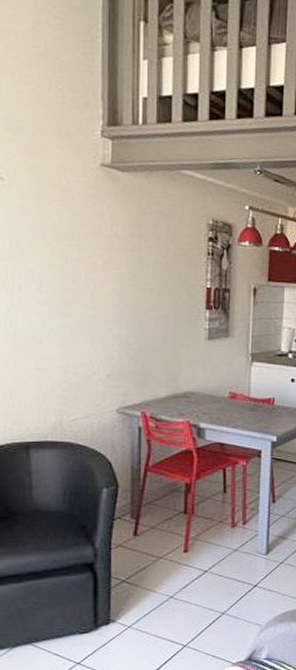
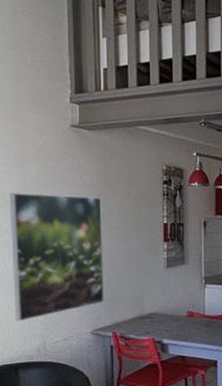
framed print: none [24,241,135,394] -> present [9,193,104,322]

